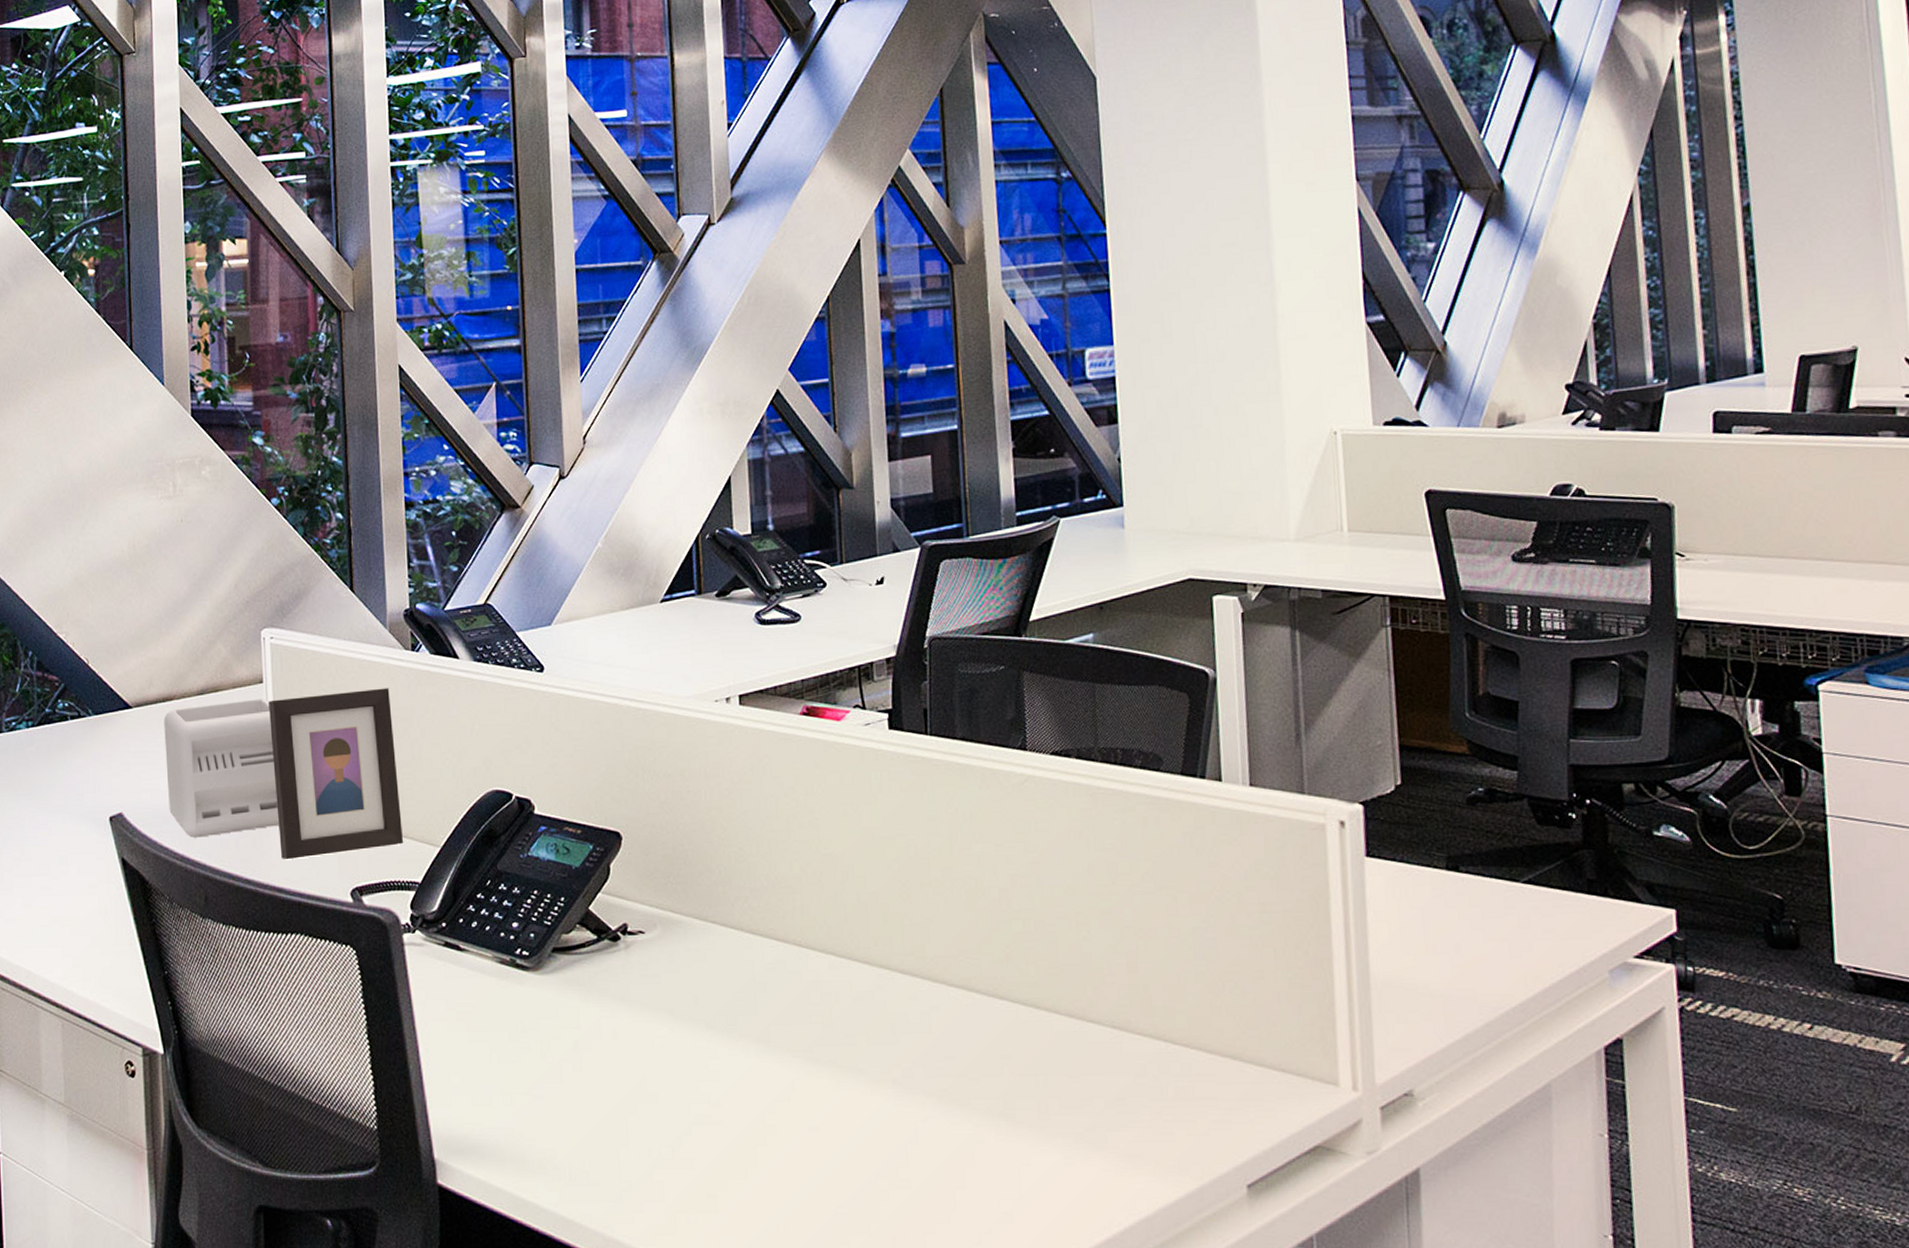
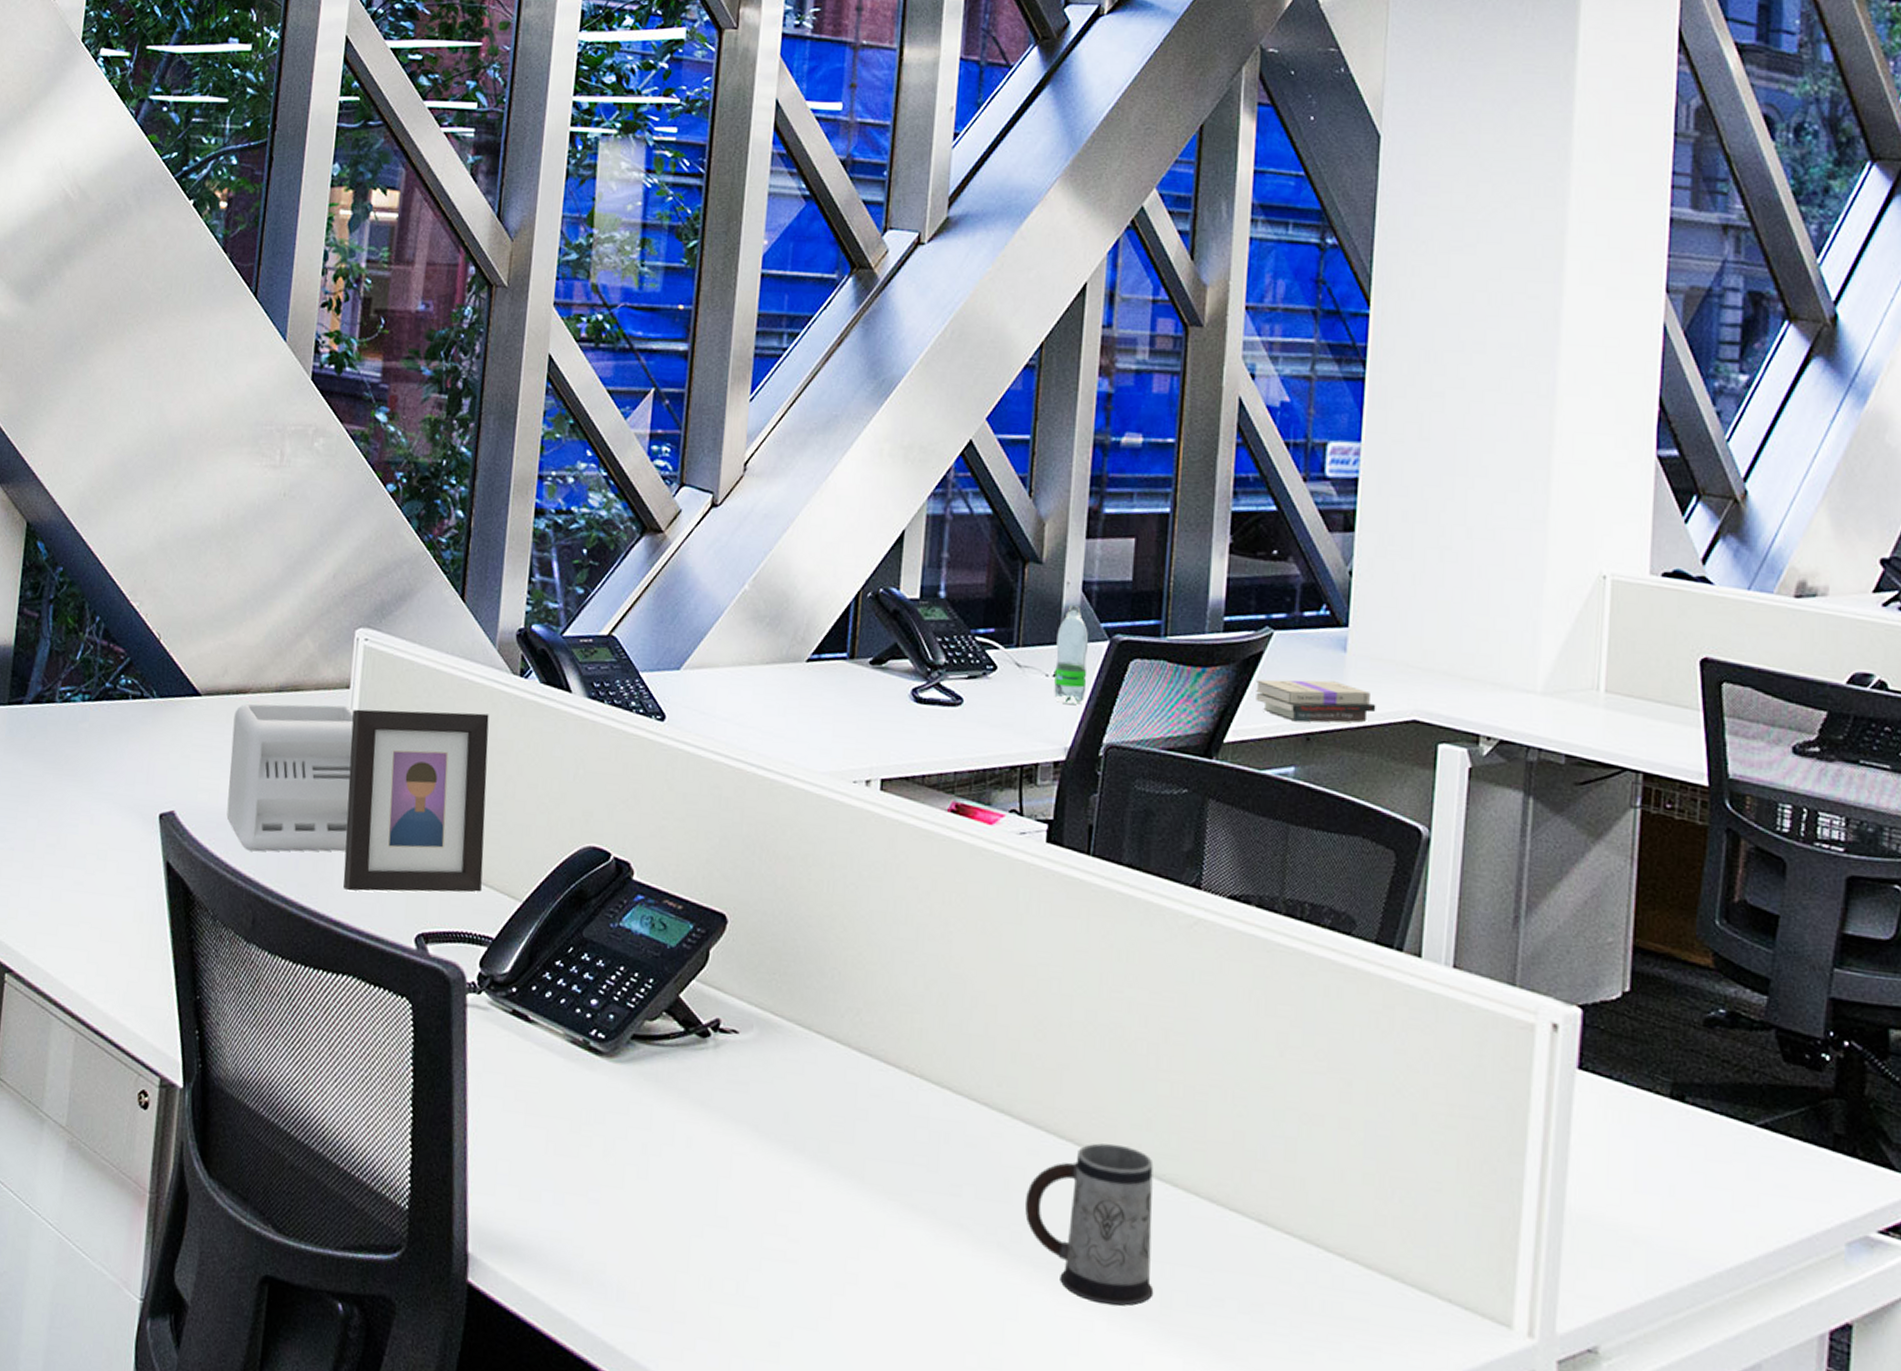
bottle: none [874,521,906,607] -> present [1054,605,1089,704]
mug: none [911,980,1031,1119] -> present [1024,1143,1154,1306]
books: none [1051,555,1156,595] -> present [1256,679,1376,723]

